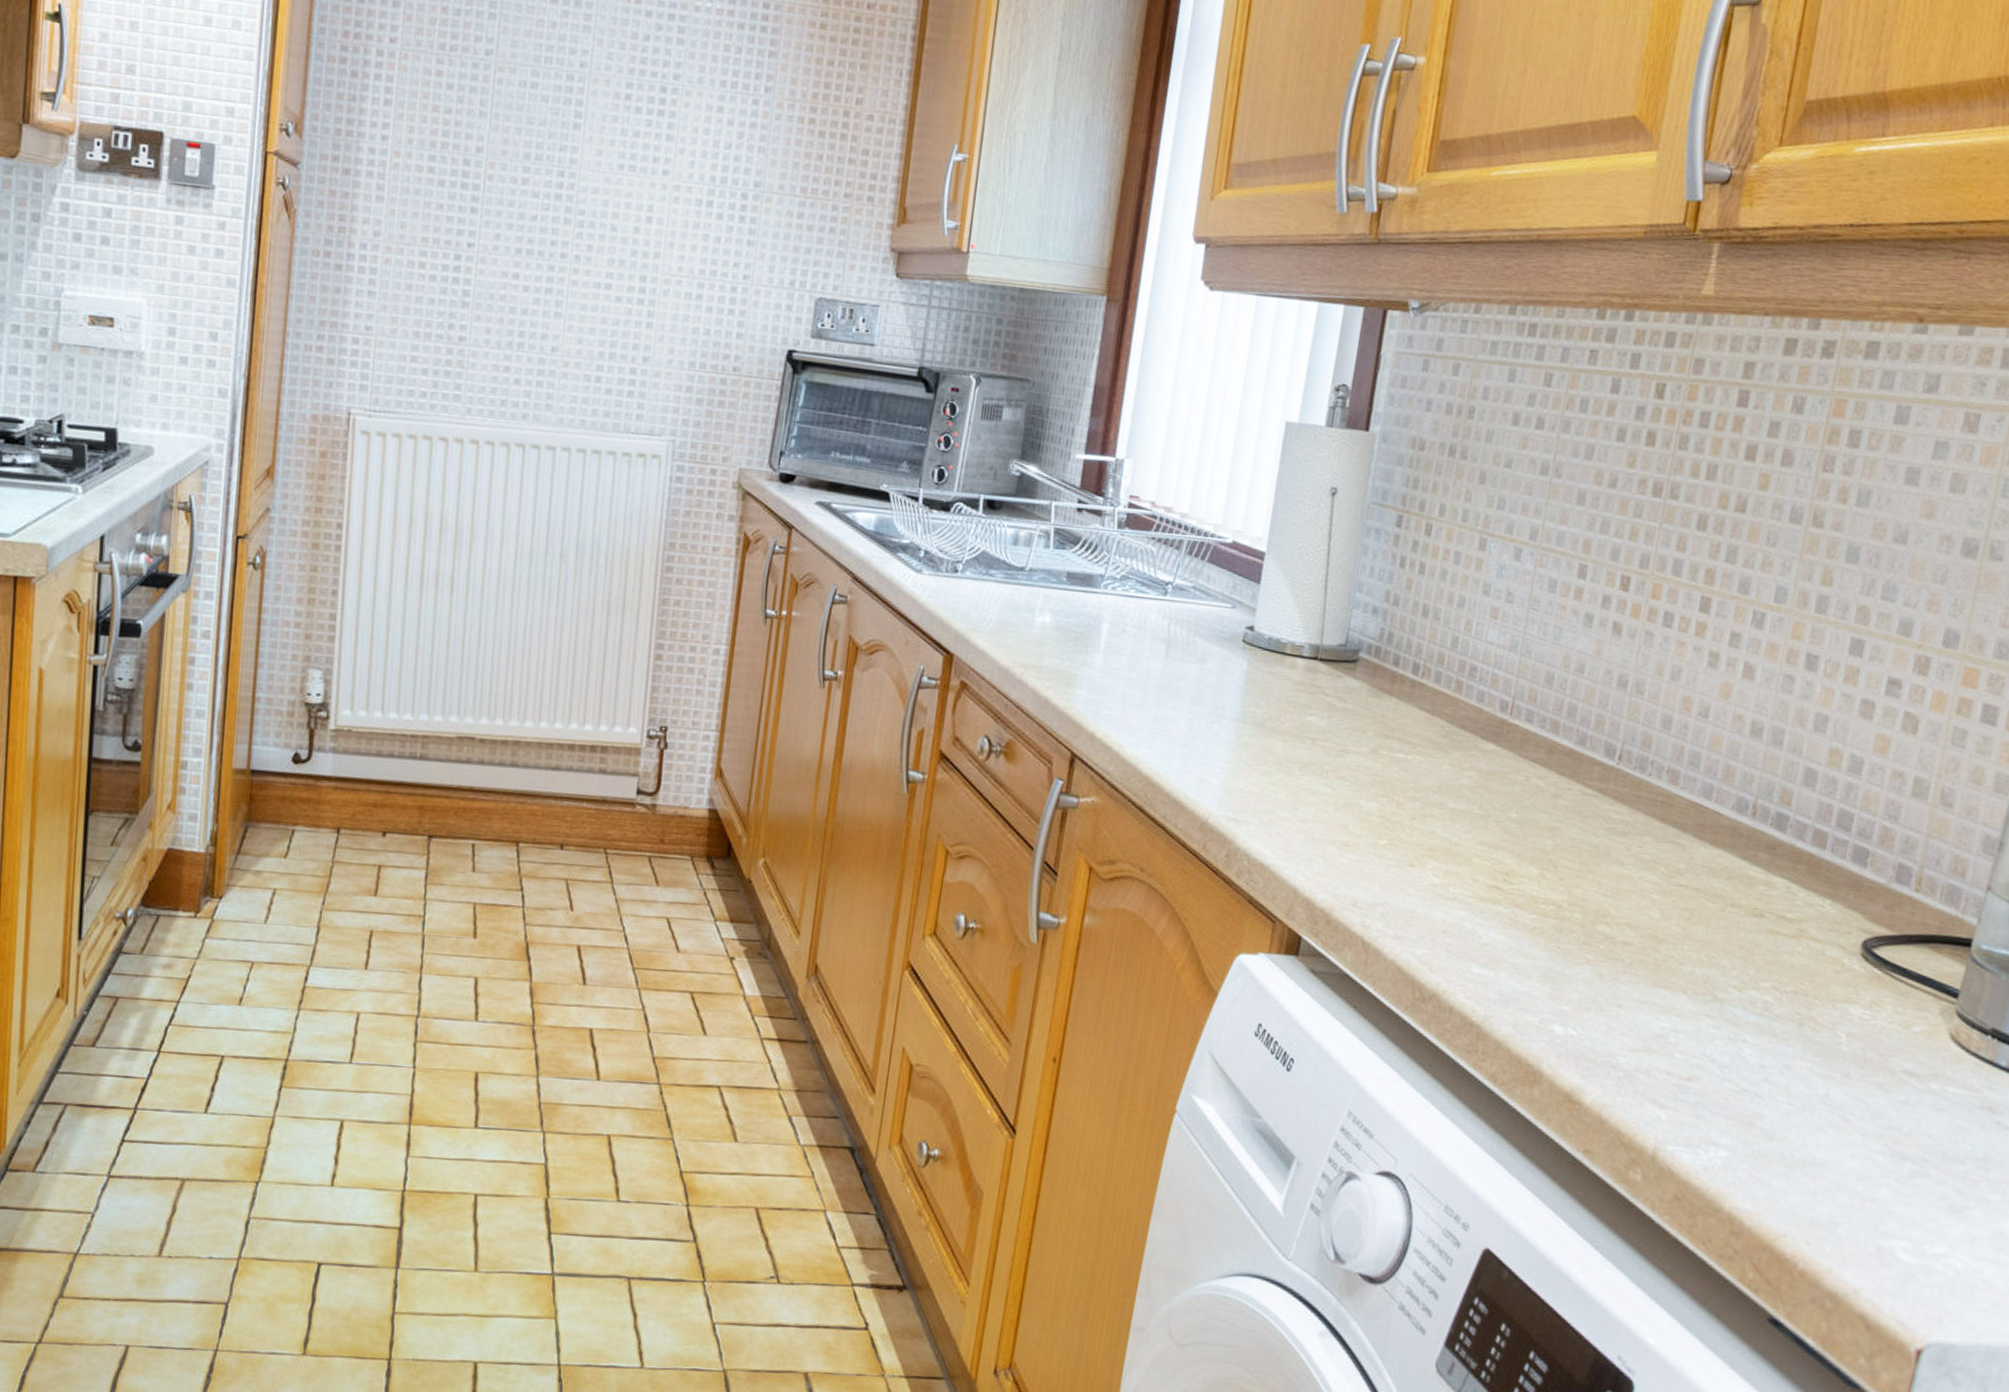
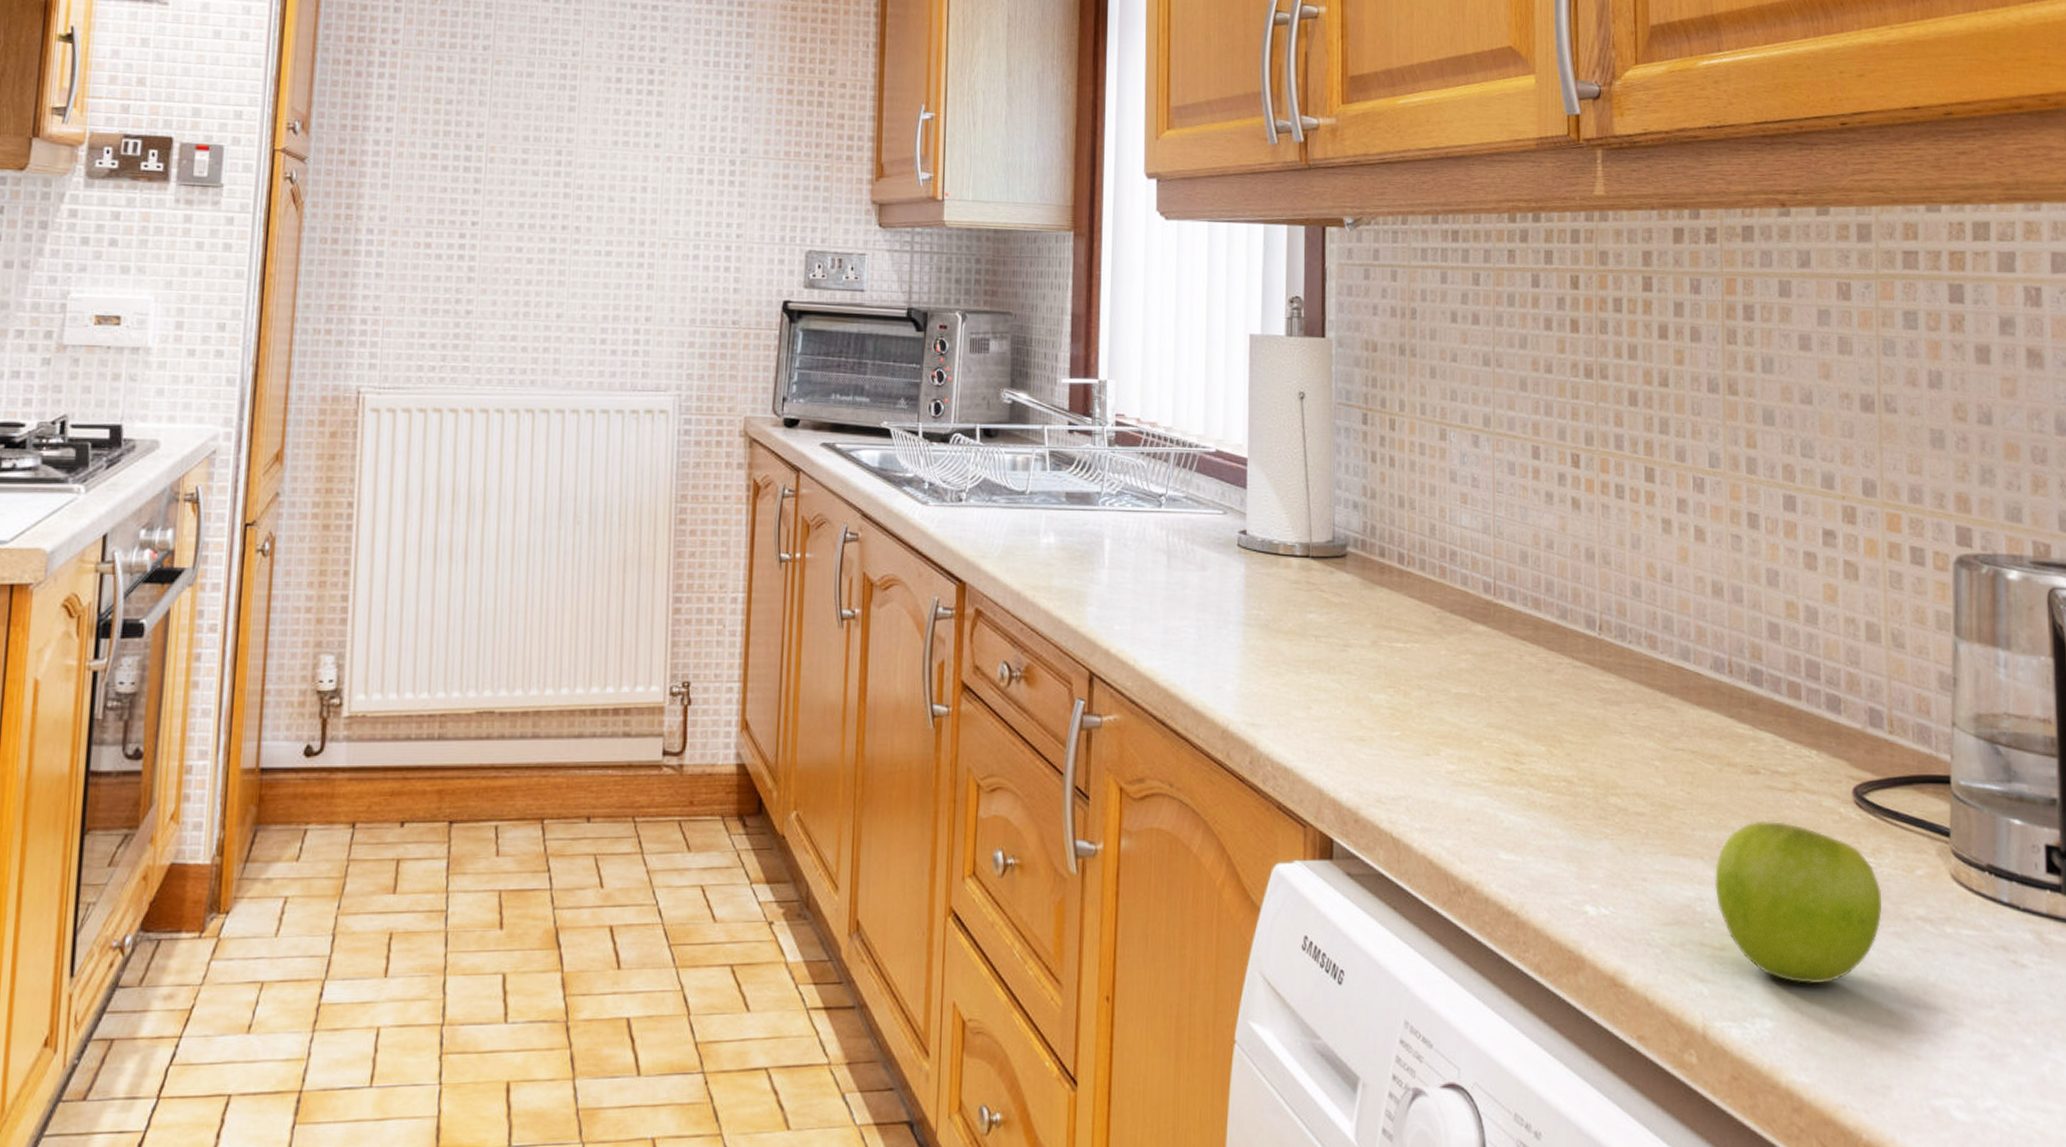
fruit: none [1692,962,1871,1123] -> present [1714,820,1882,985]

